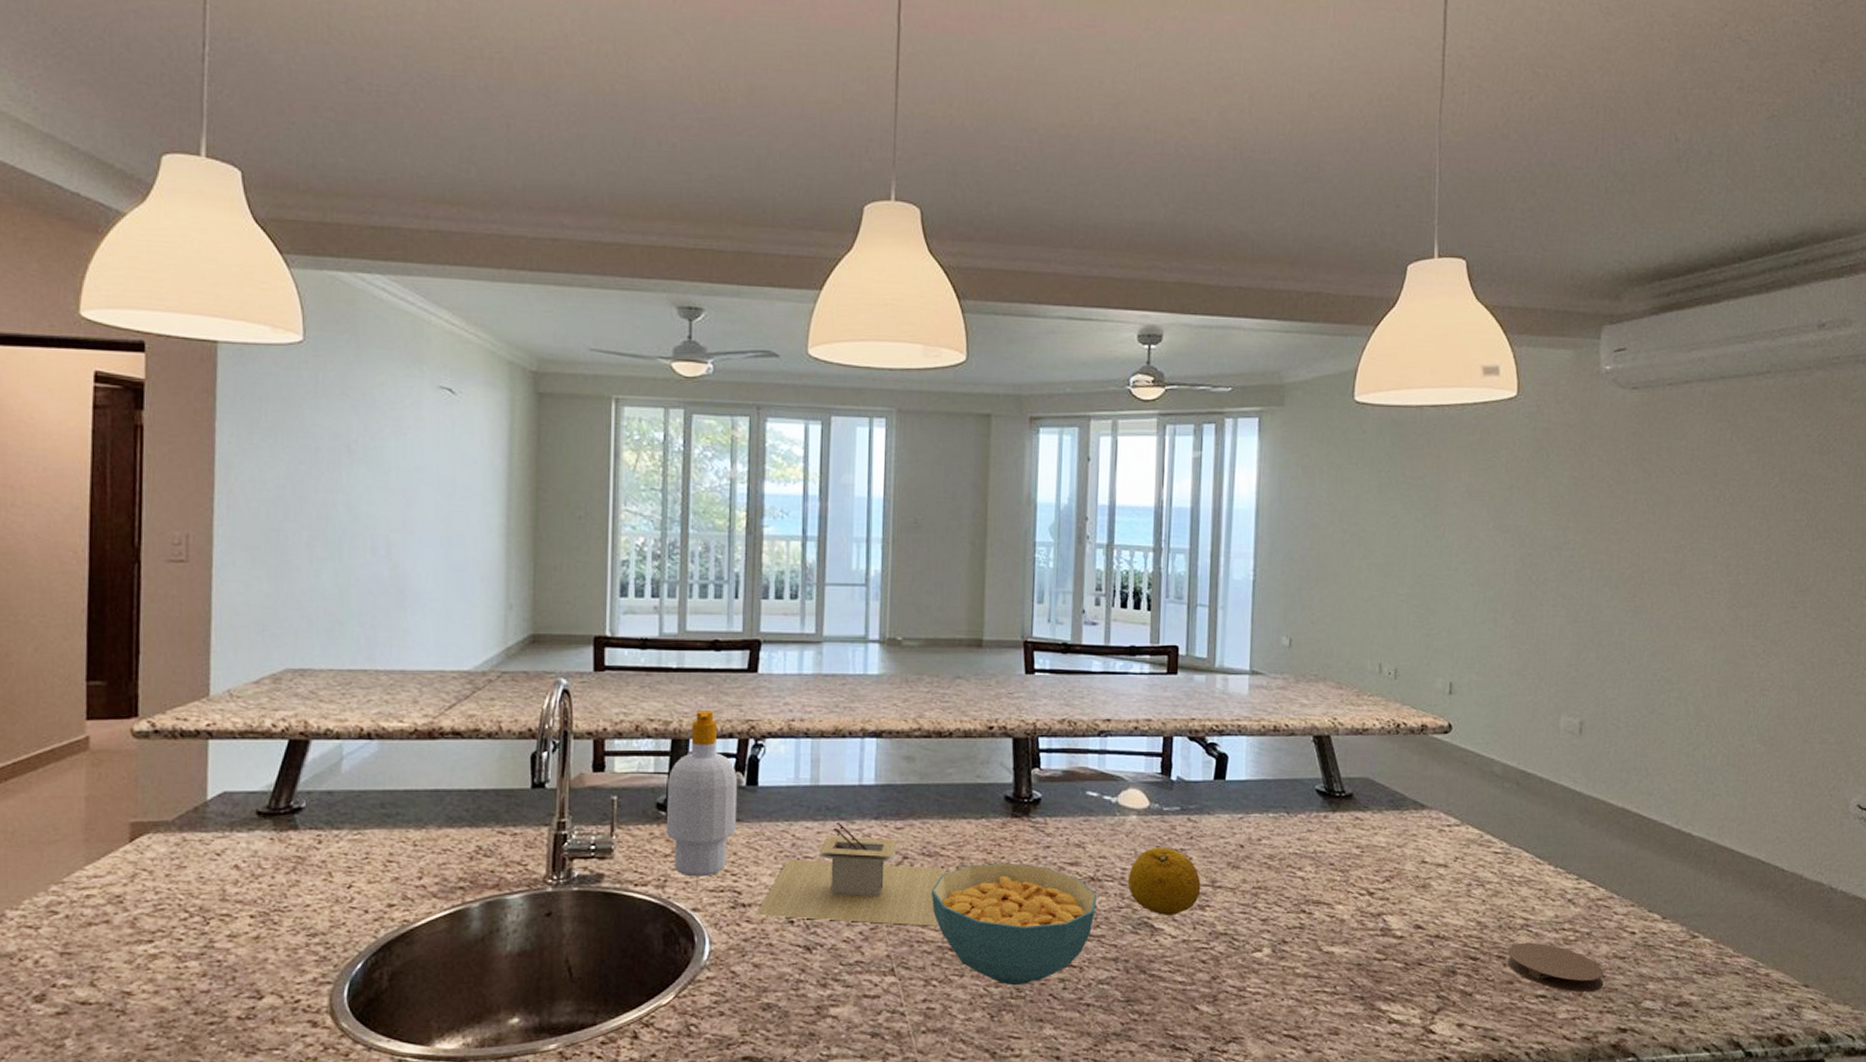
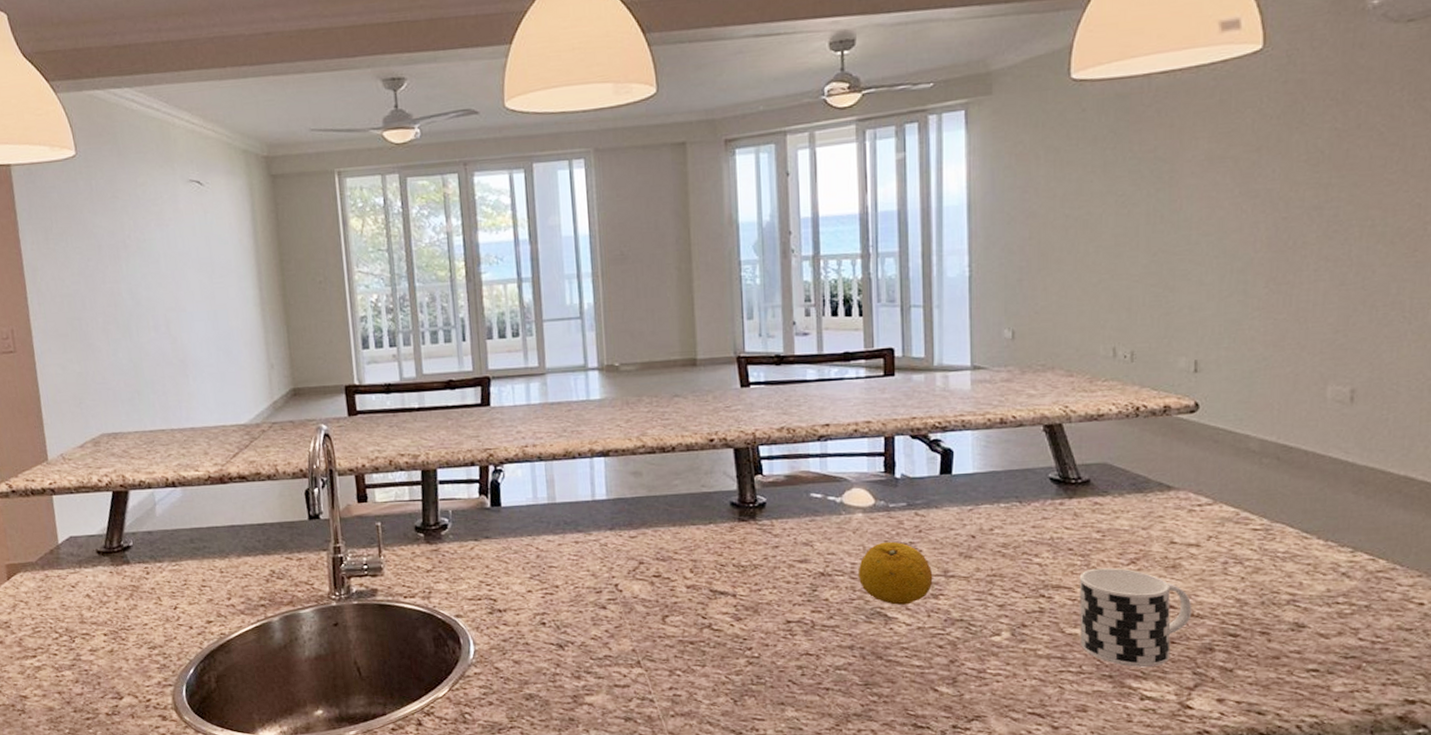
soap bottle: present [666,711,738,877] -> none [422,443,486,588]
utensil holder: present [756,823,947,926] -> none [511,535,681,623]
cereal bowl: present [931,862,1098,986] -> none [668,562,829,674]
cup: none [1336,885,1439,990] -> present [1079,567,1192,668]
coaster: present [1507,942,1604,993] -> none [1272,617,1387,666]

